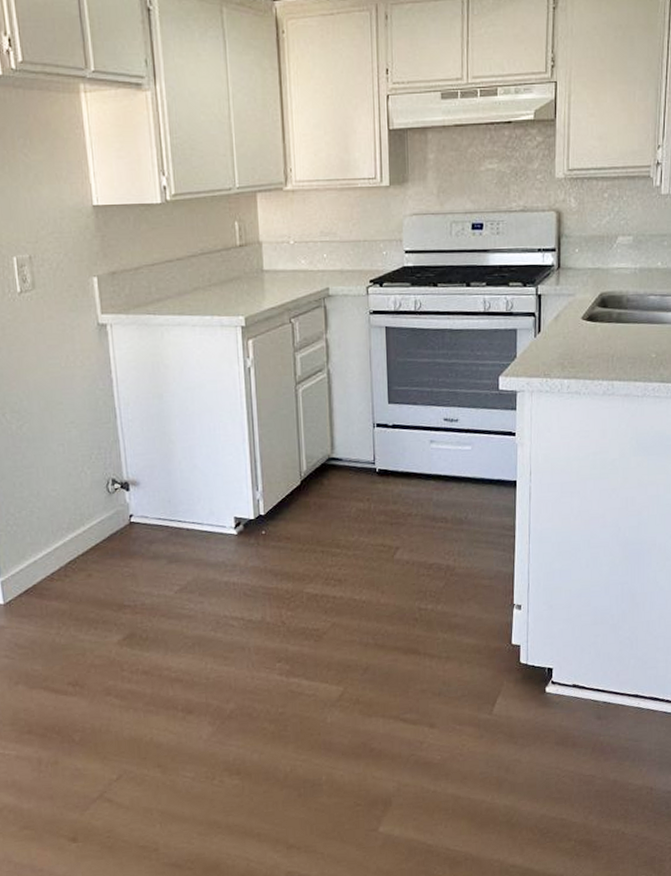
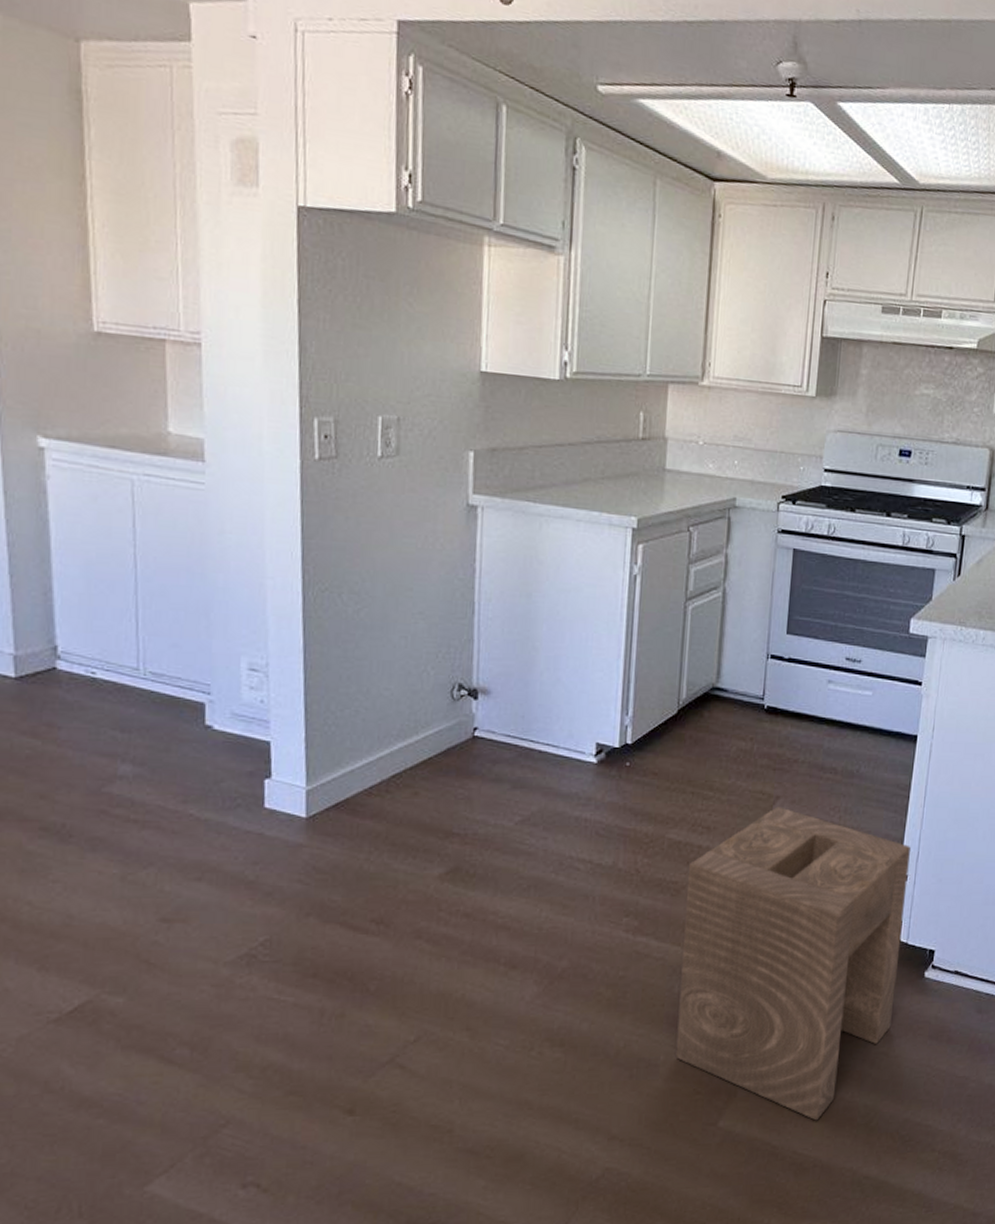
stool: none [326,556,522,822] -> present [675,806,911,1121]

